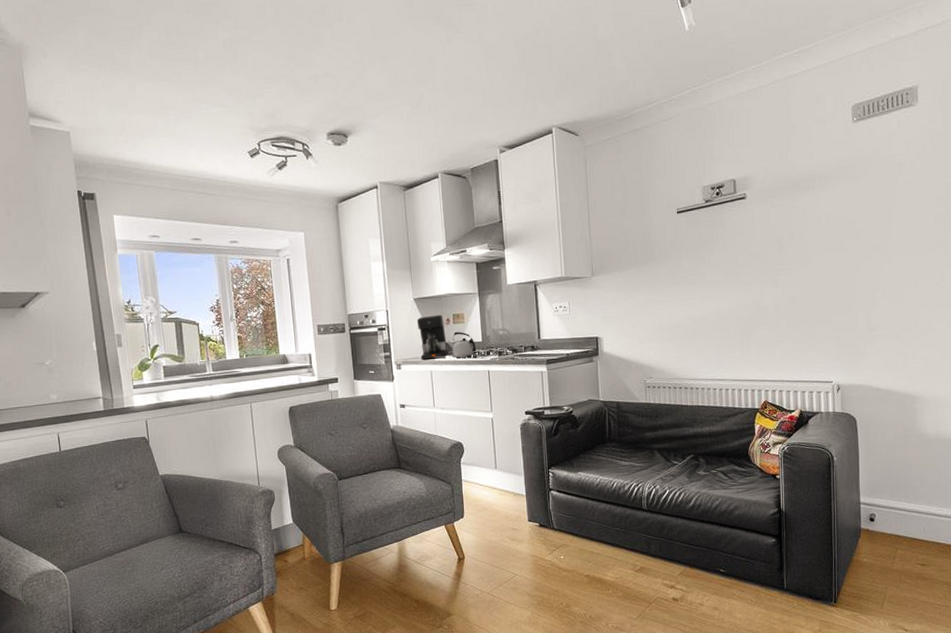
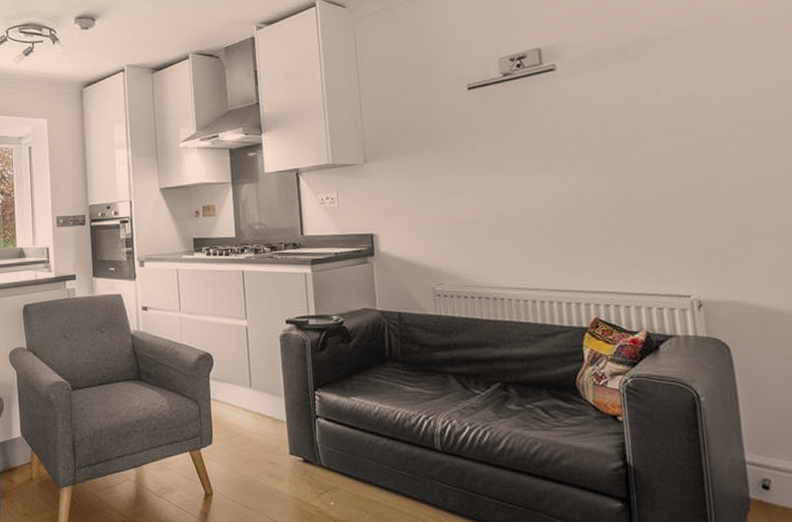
coffee maker: present [416,314,450,360] -> none [162,206,198,257]
kettle: present [447,332,477,358] -> none [195,226,230,256]

